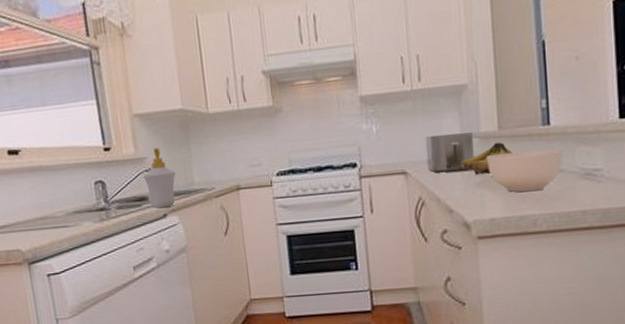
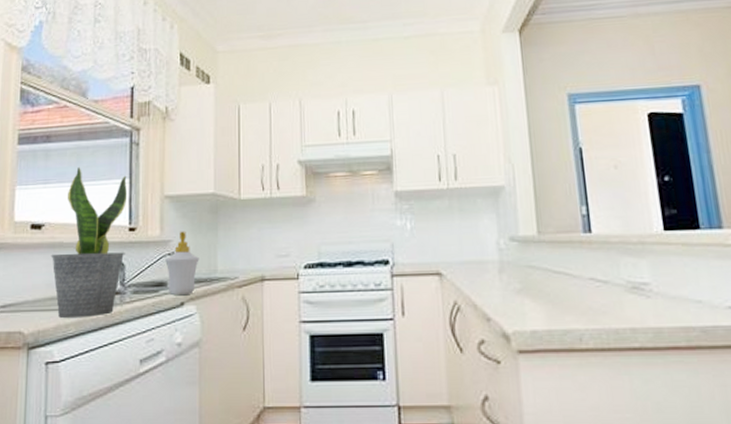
potted plant: none [32,90,104,236] -> present [51,166,128,319]
toaster: present [425,132,474,173] -> none [461,235,513,276]
fruit: present [459,142,512,175] -> none [497,247,553,282]
bowl: present [486,149,563,193] -> none [525,258,608,303]

